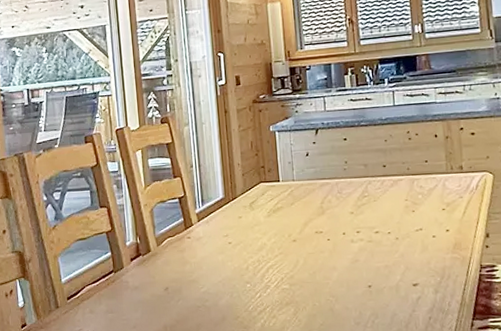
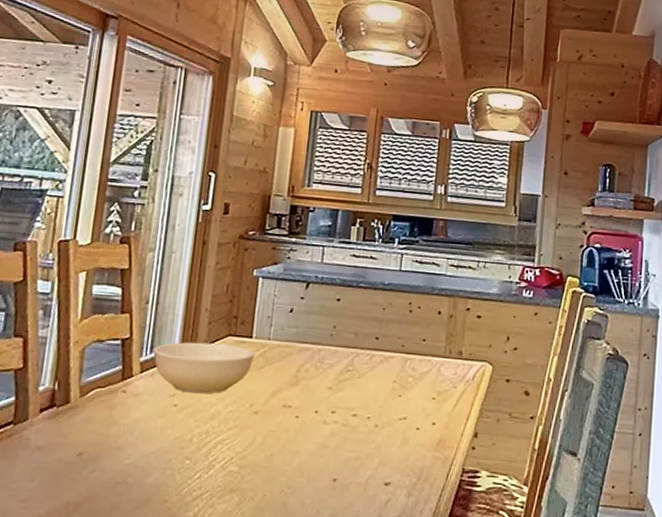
bowl: none [204,189,285,232] -> present [153,342,255,394]

